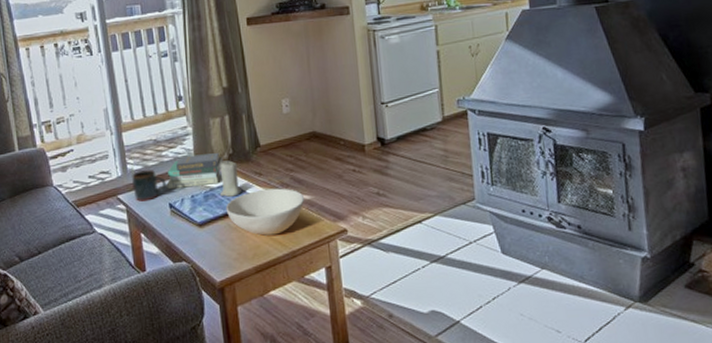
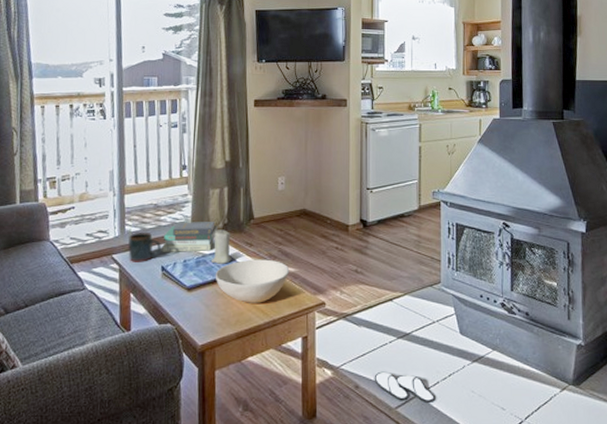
slippers: none [408,298,480,330] -> present [374,371,436,404]

